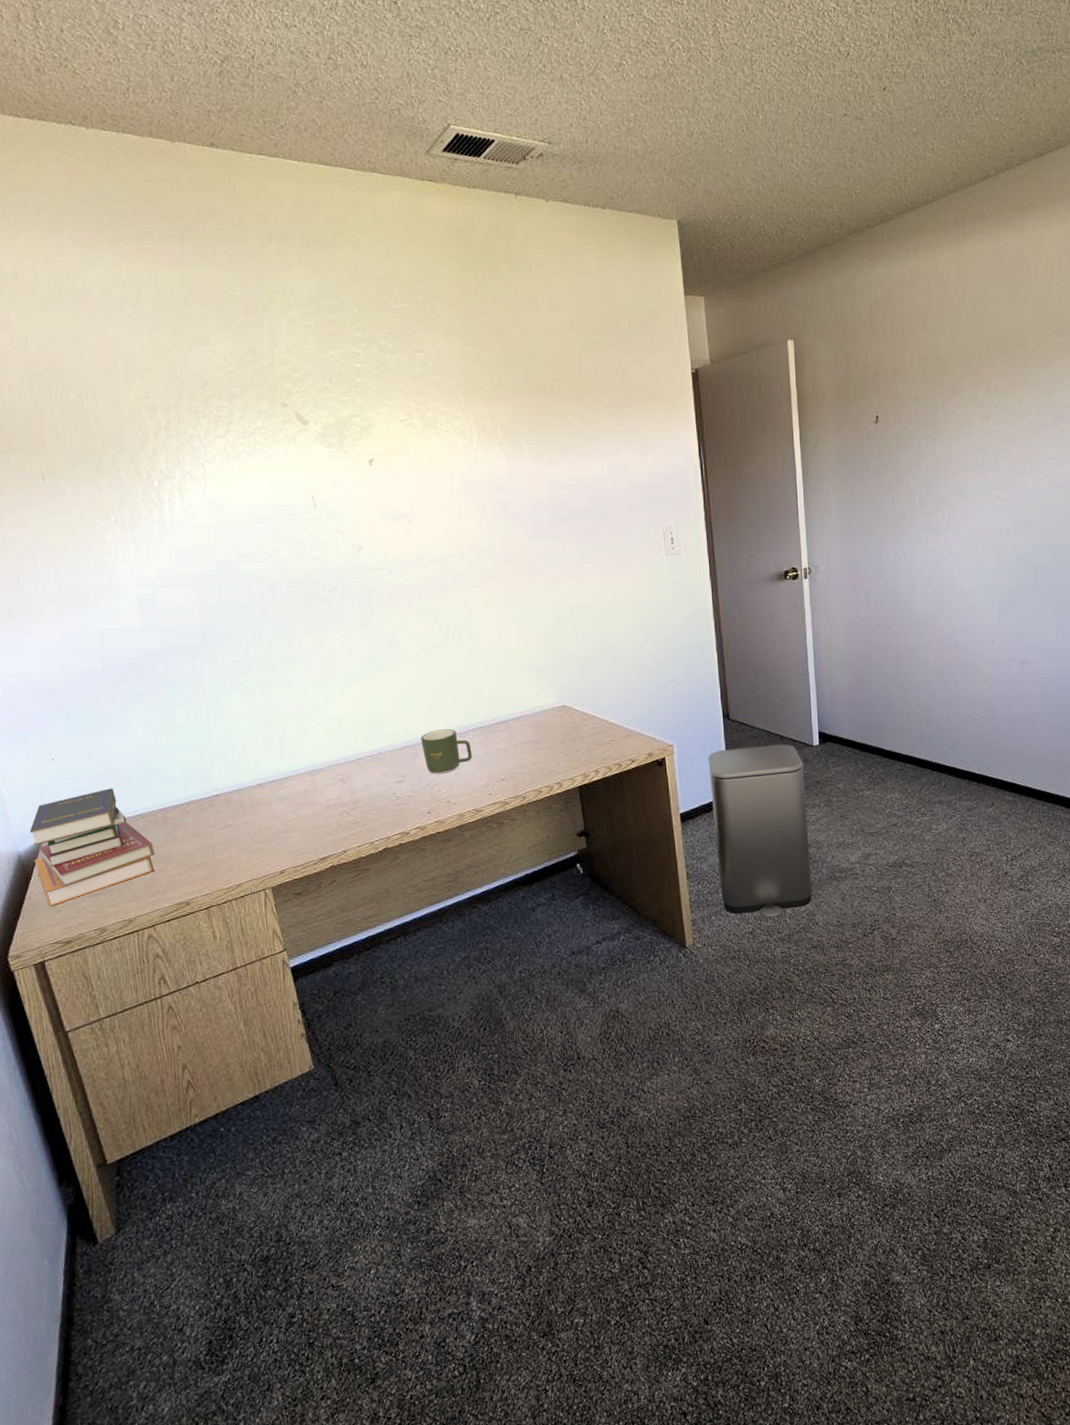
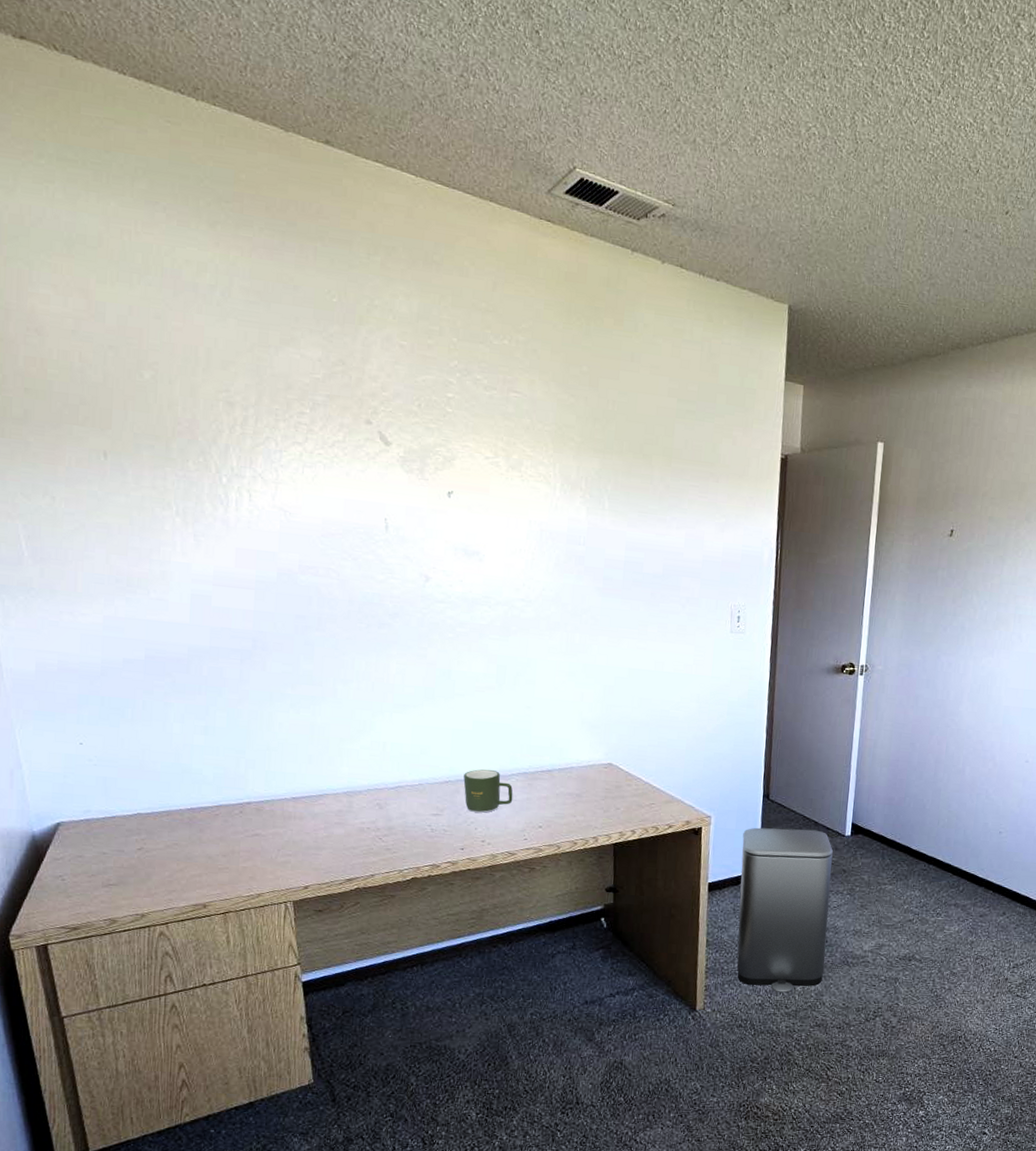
books: present [29,788,155,907] -> none [47,780,177,891]

